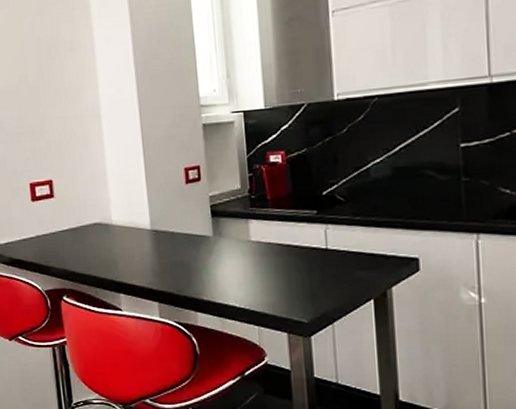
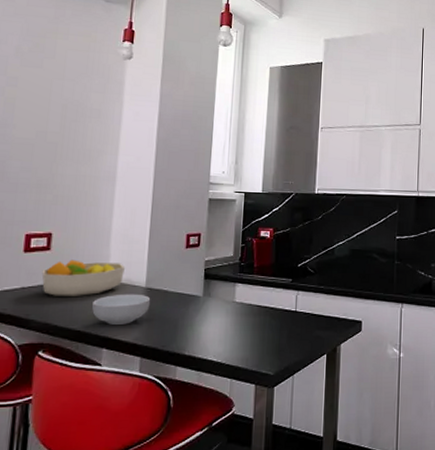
fruit bowl: none [51,205,128,244] -> present [41,259,126,297]
cereal bowl: none [102,237,159,270] -> present [92,294,151,325]

